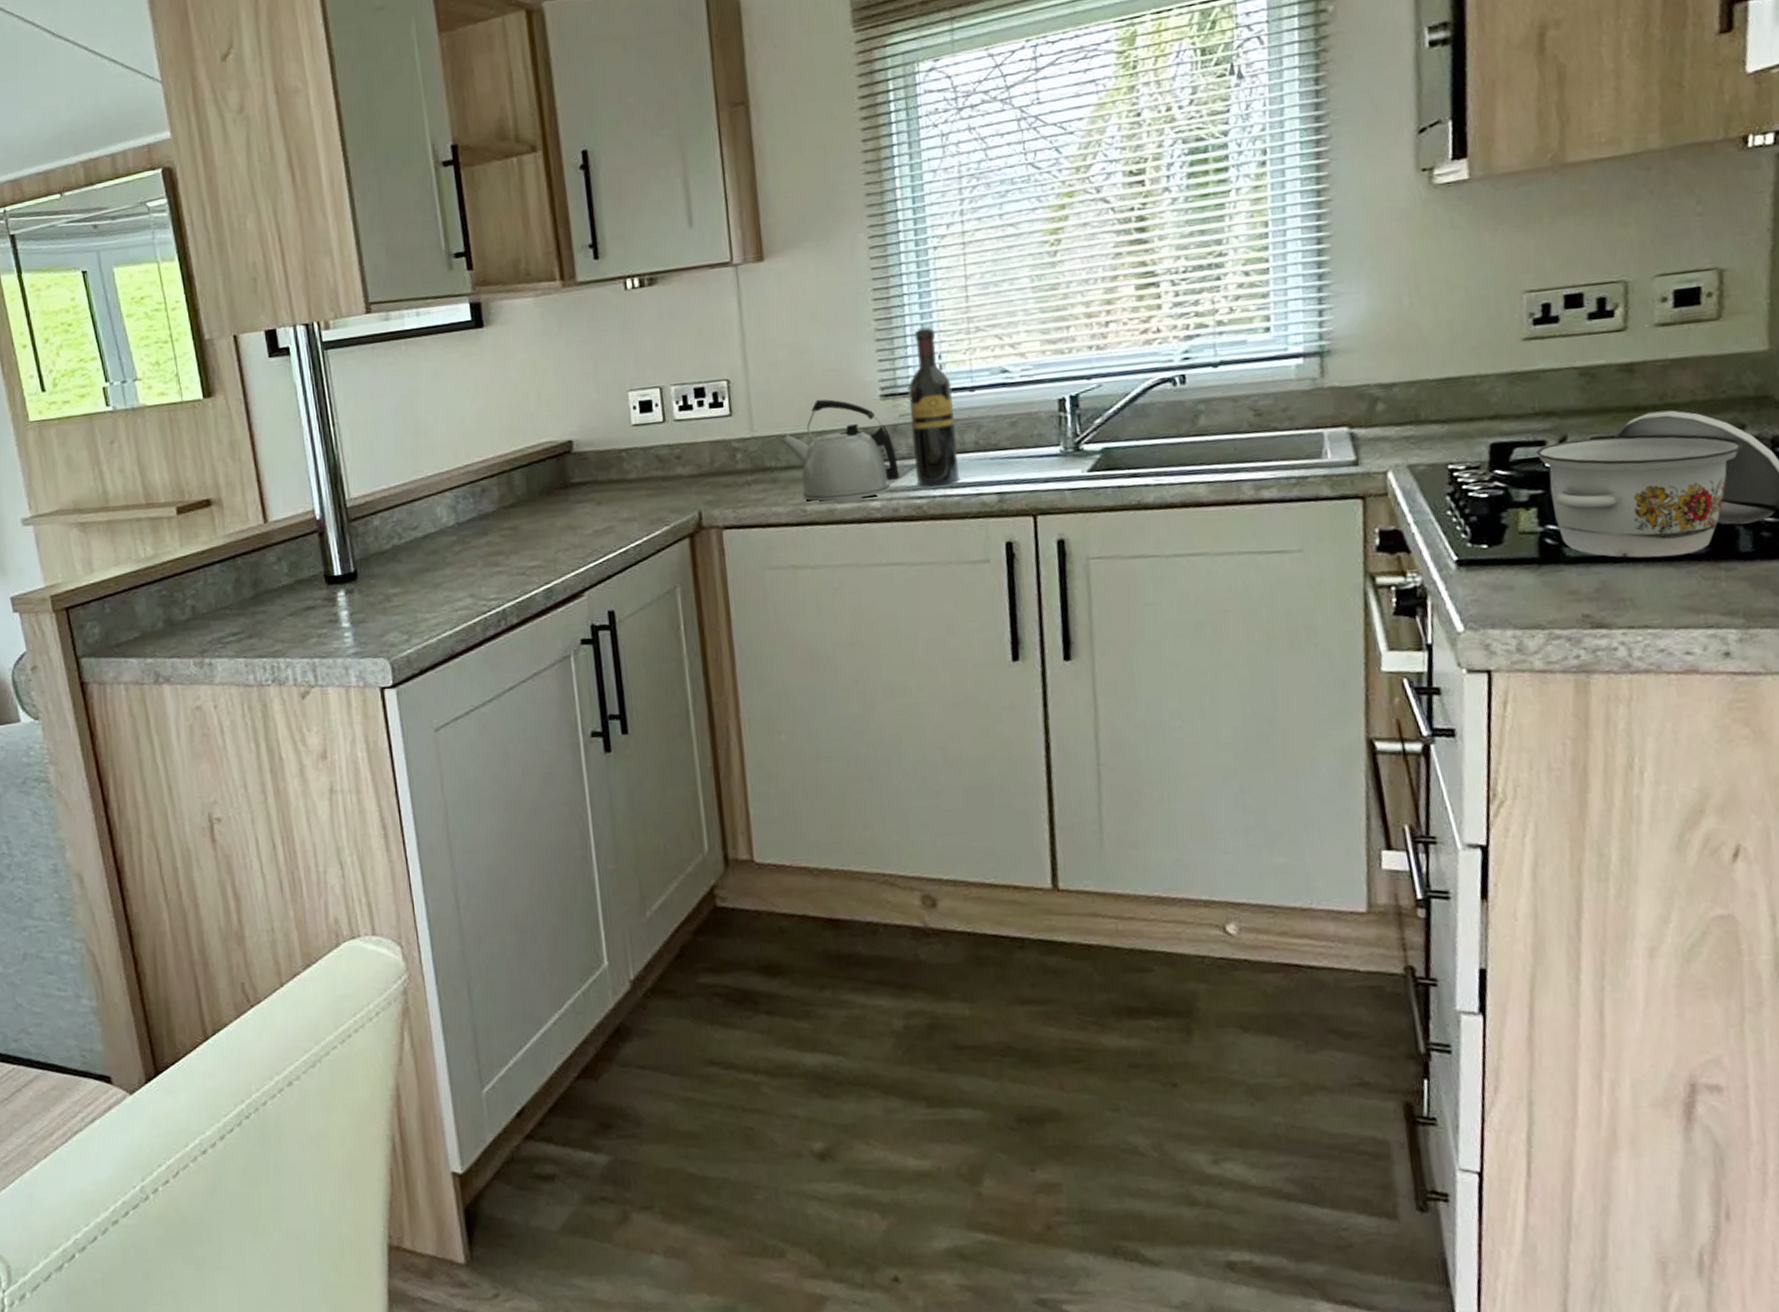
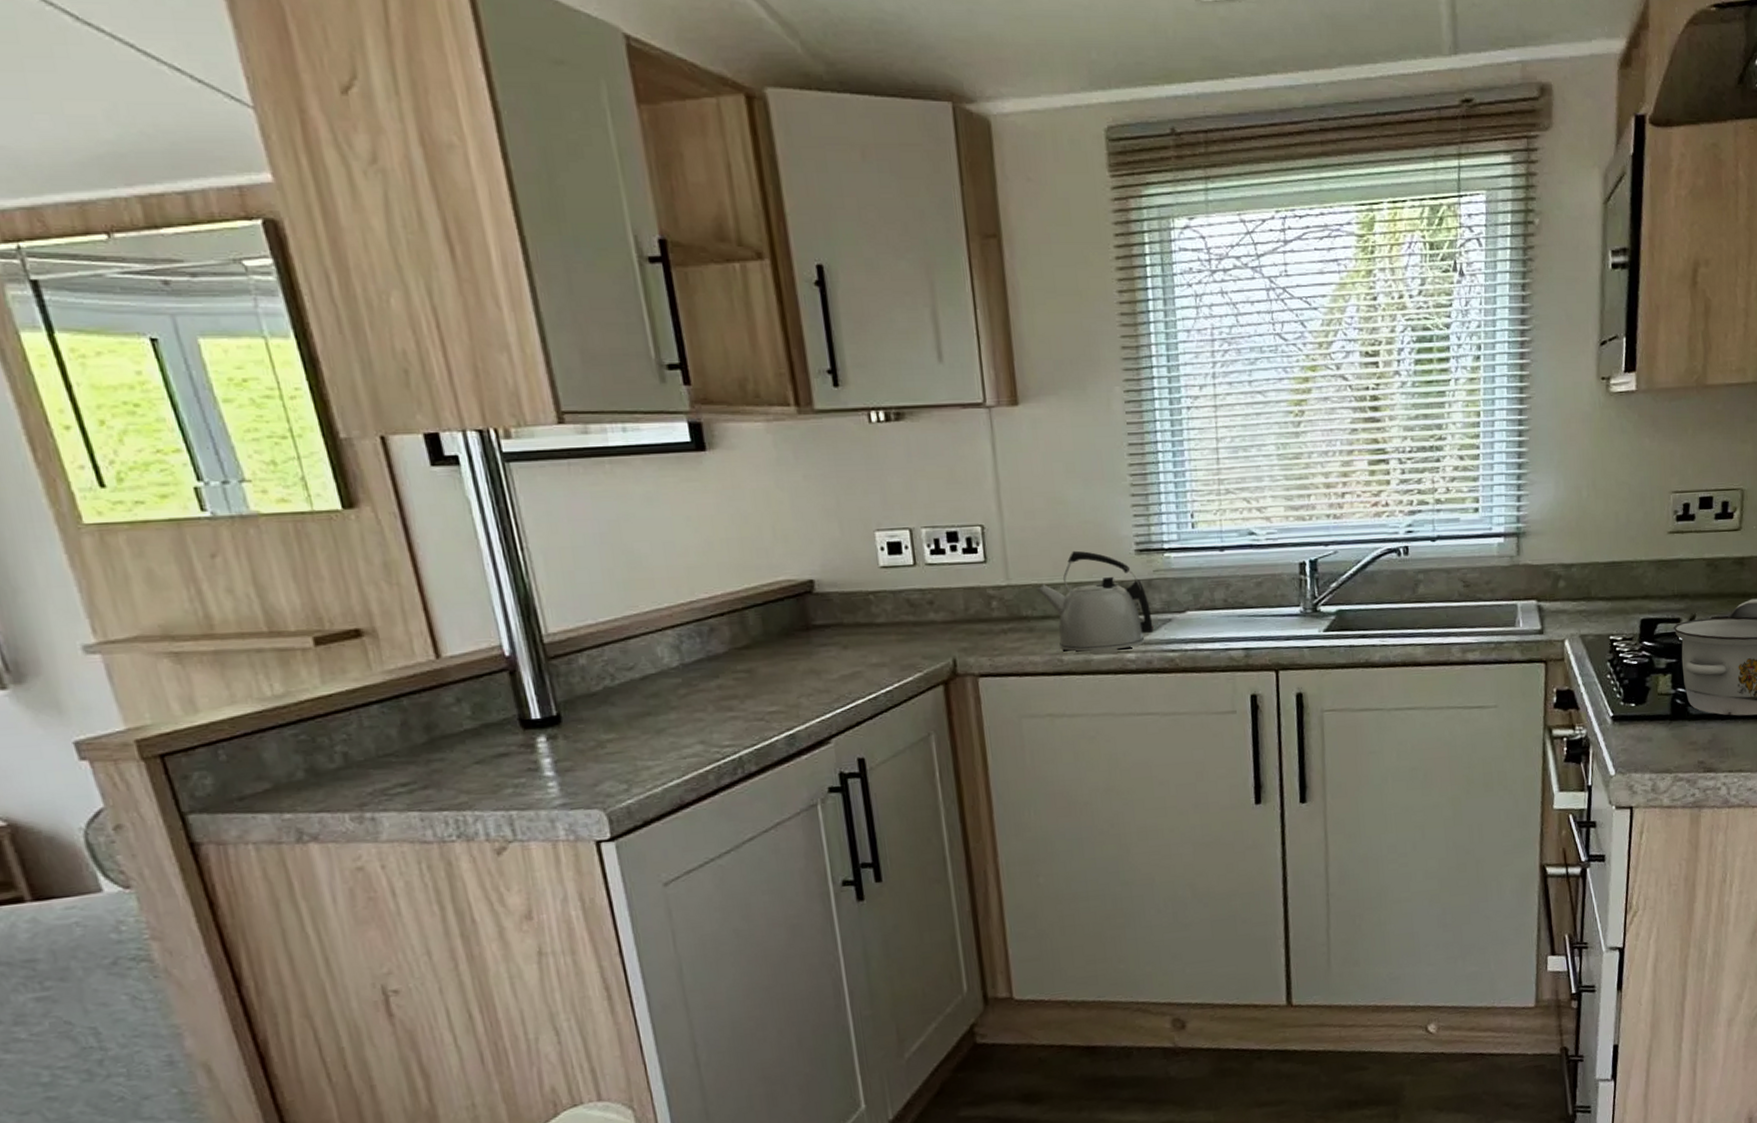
wine bottle: present [907,327,960,488] -> none [1161,486,1210,641]

